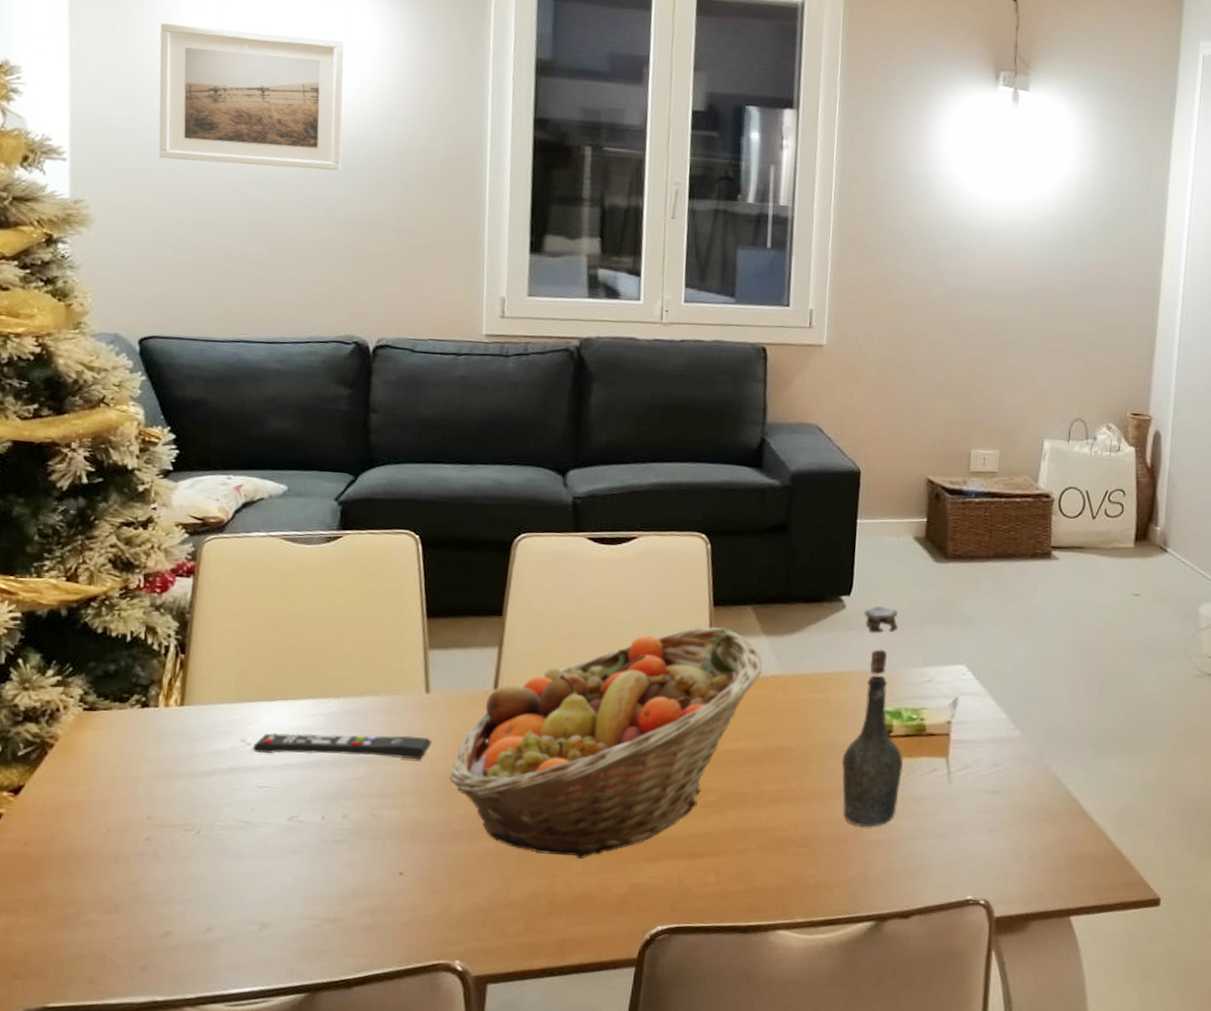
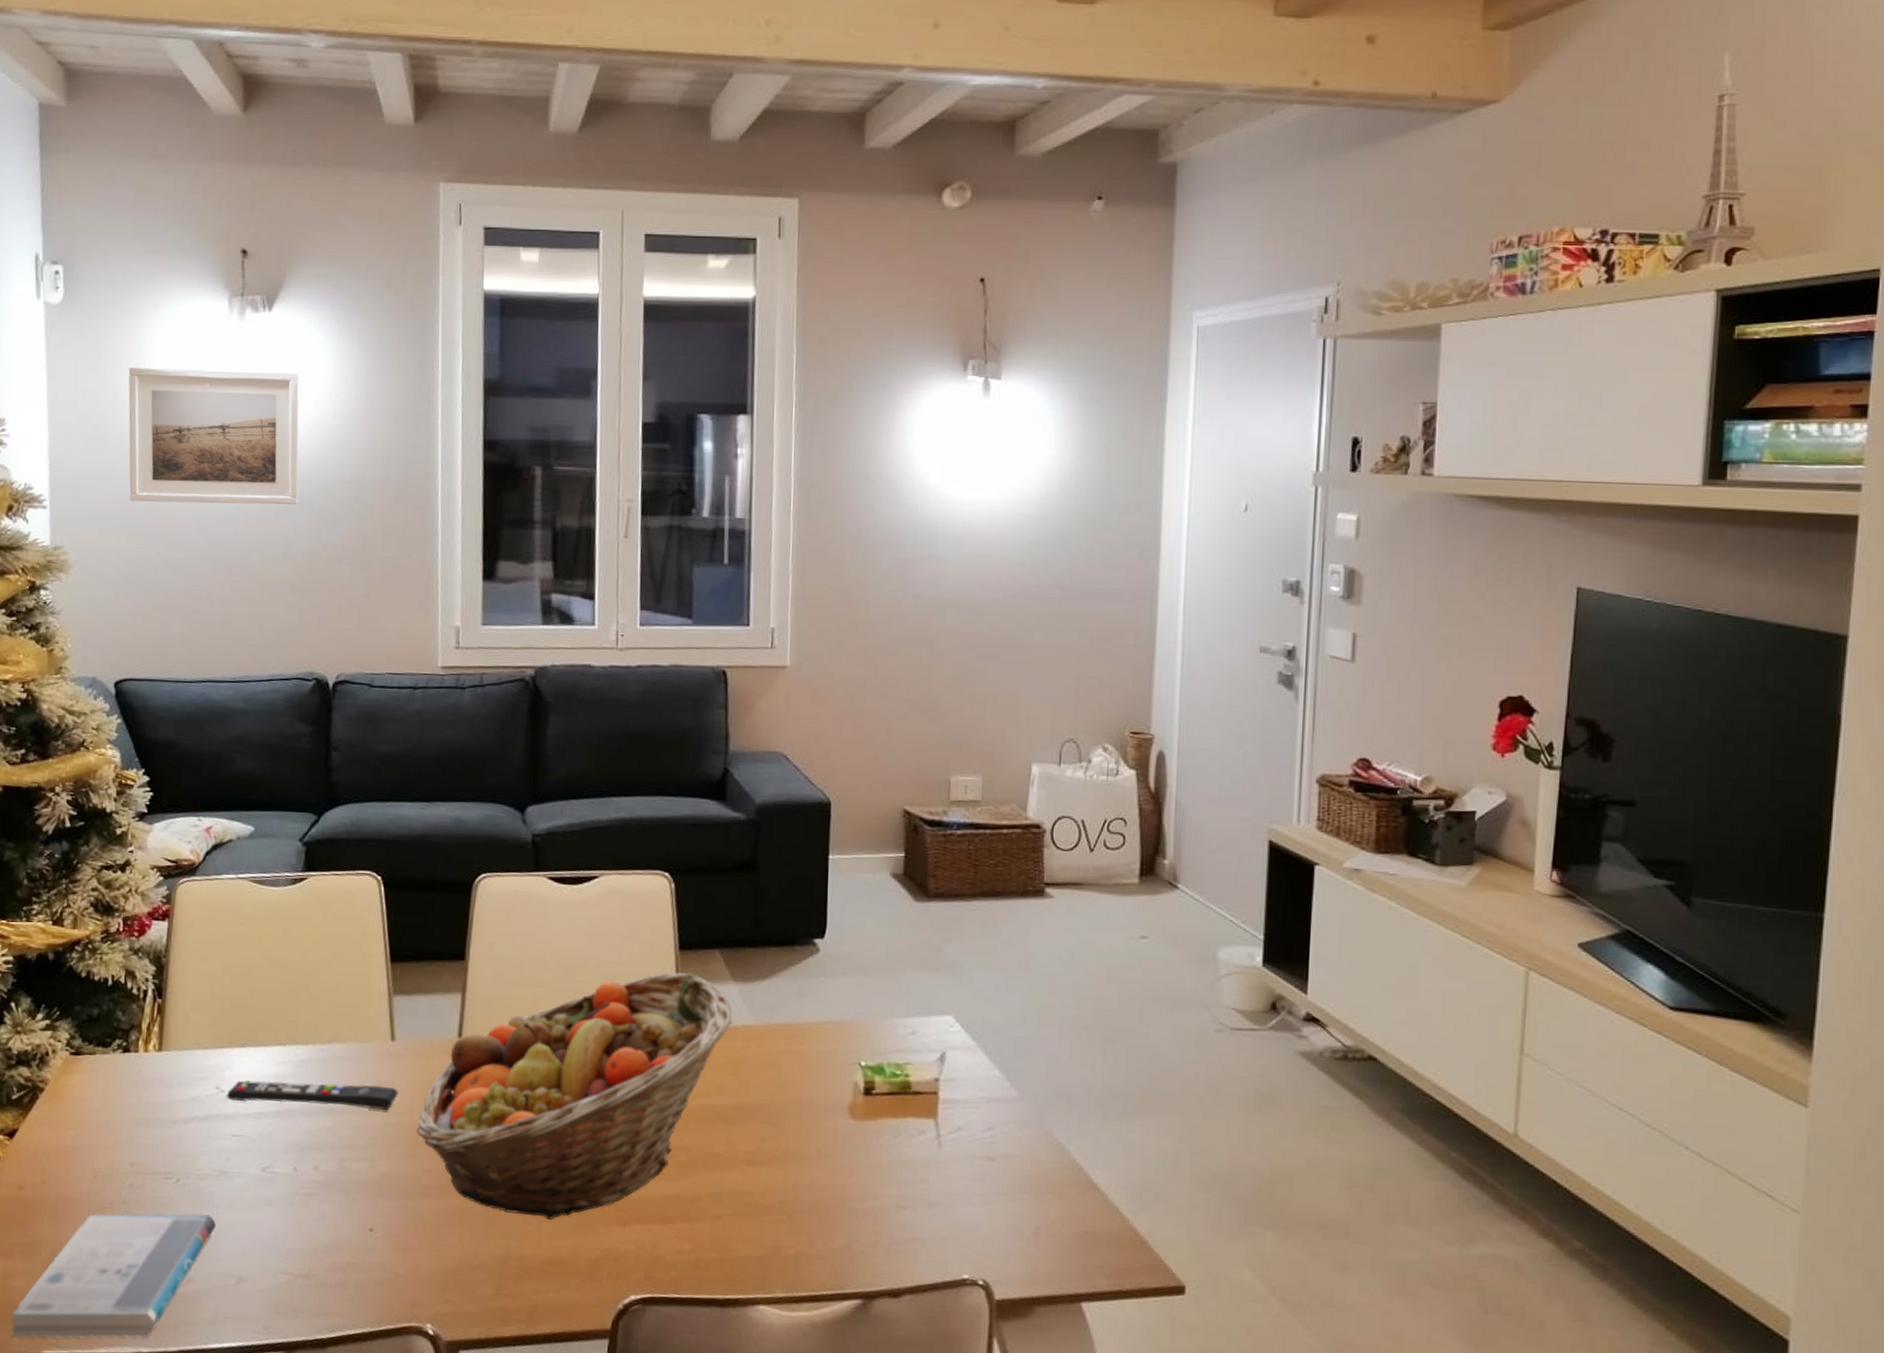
book: none [13,864,239,993] -> present [11,1213,216,1338]
bottle: present [841,606,903,828] -> none [820,949,887,1195]

